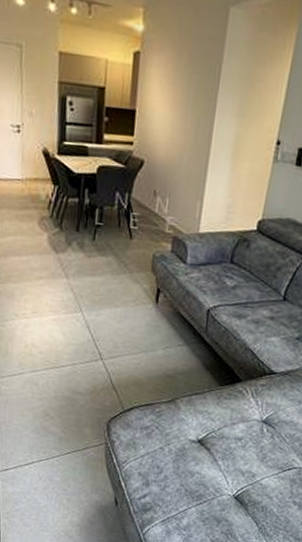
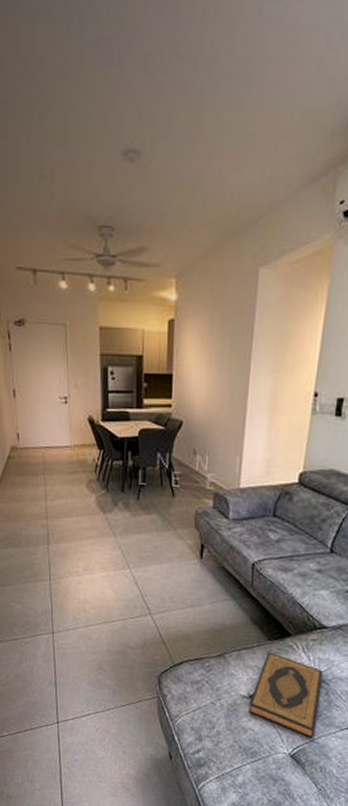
hardback book: none [196,397,270,480] -> present [248,652,323,739]

